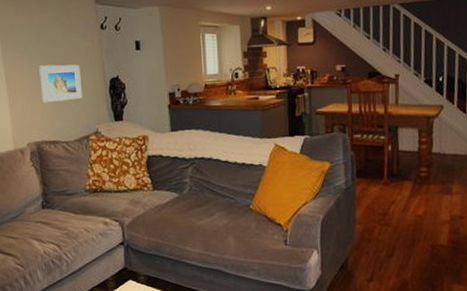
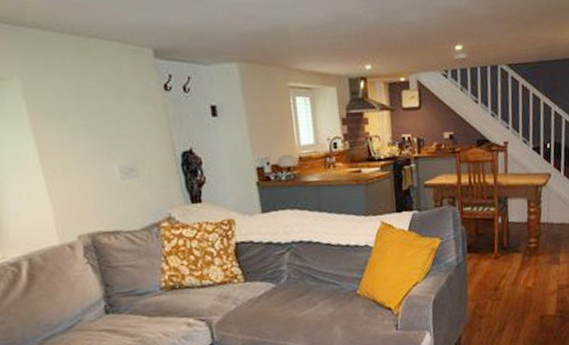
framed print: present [39,64,82,103] -> none [85,135,147,185]

